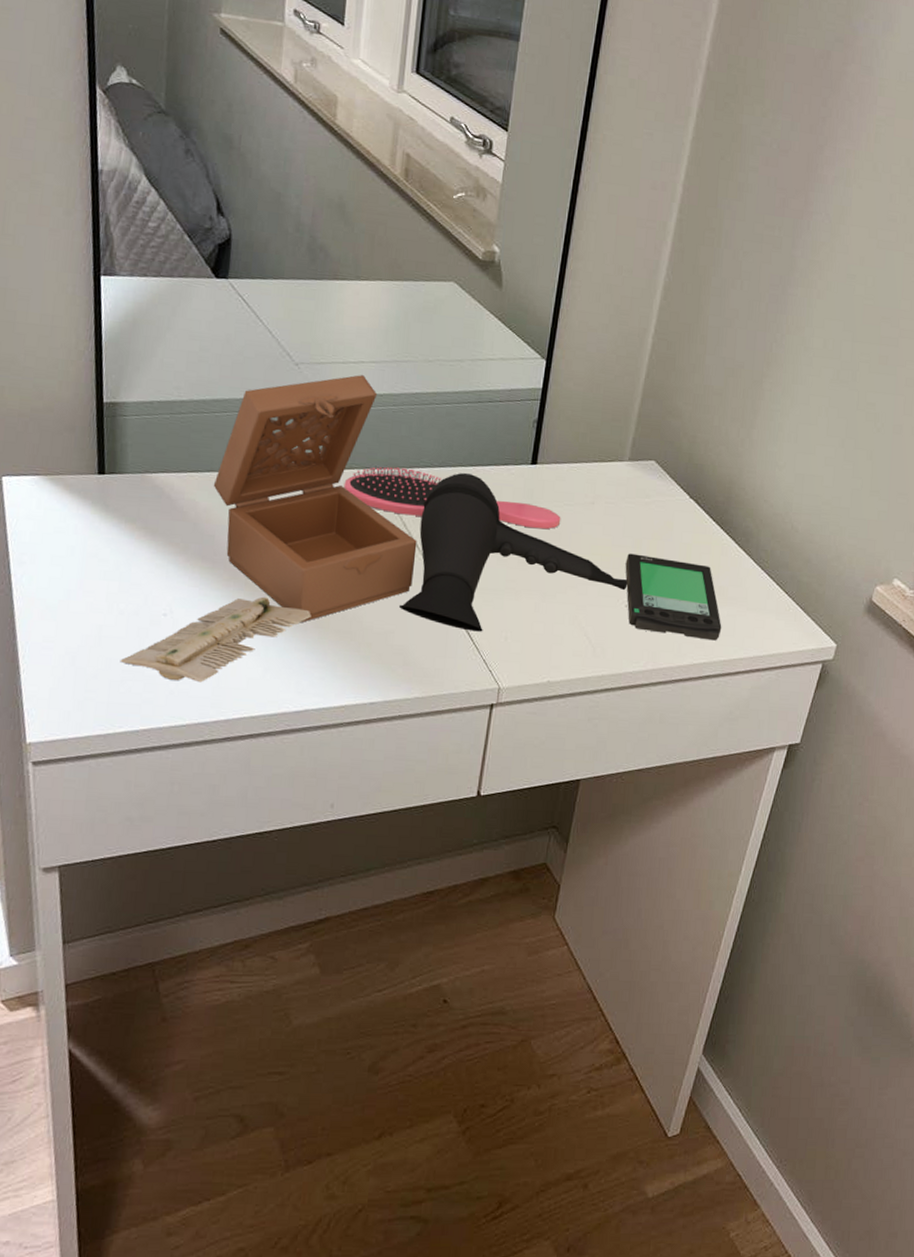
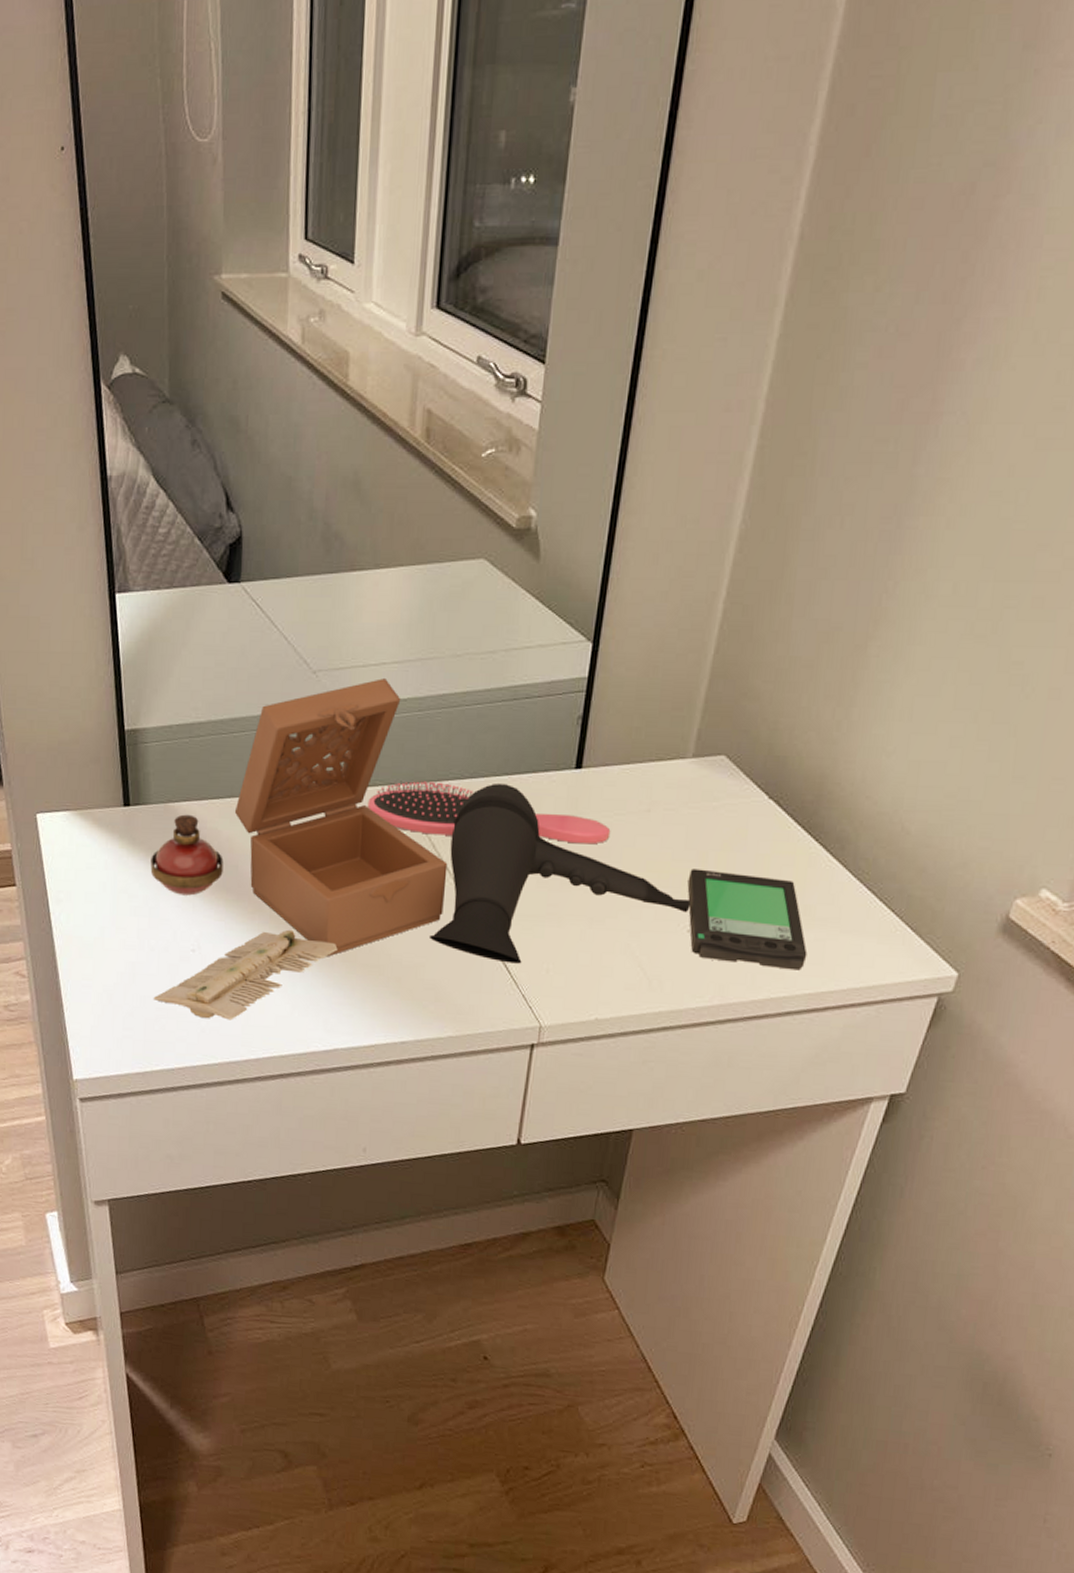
potion bottle: none [123,485,200,562] -> present [150,814,224,896]

